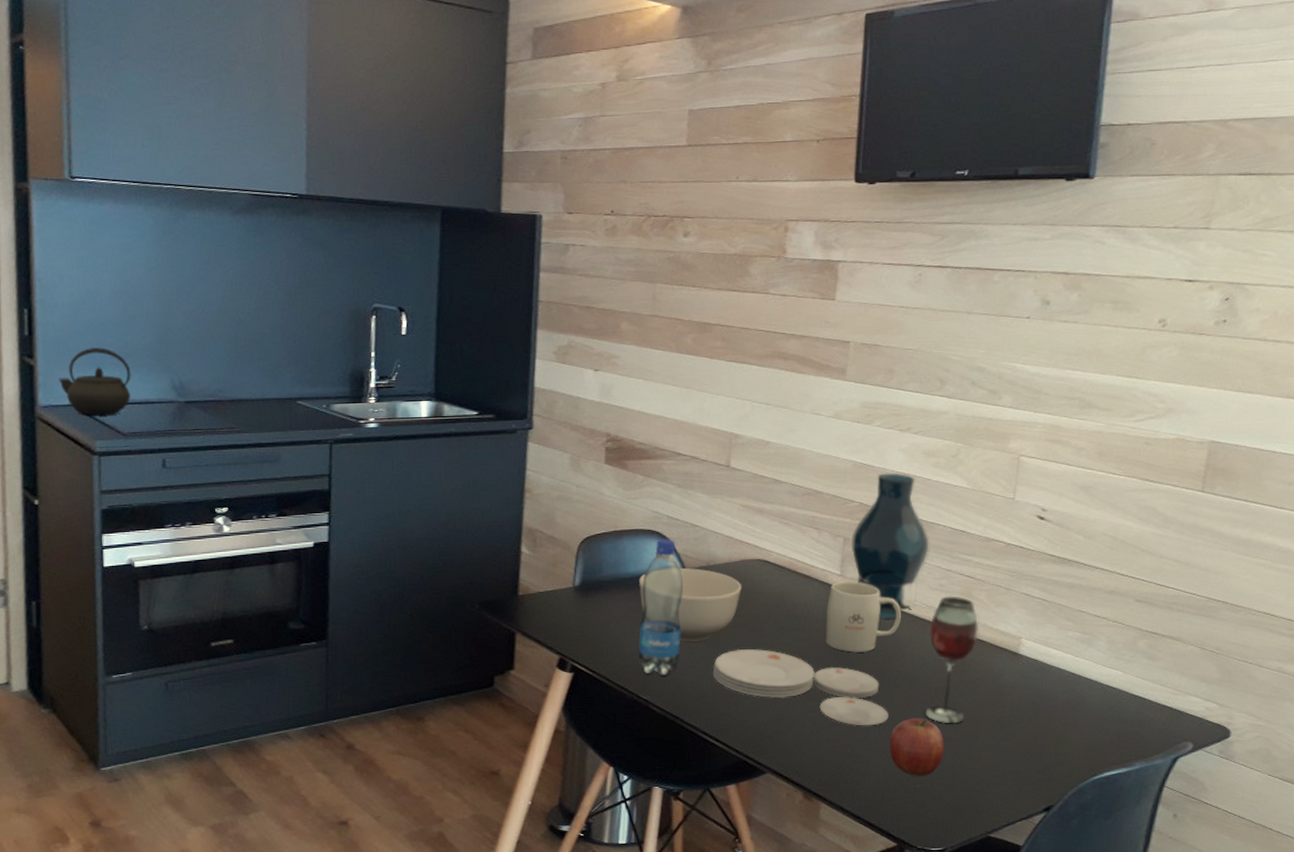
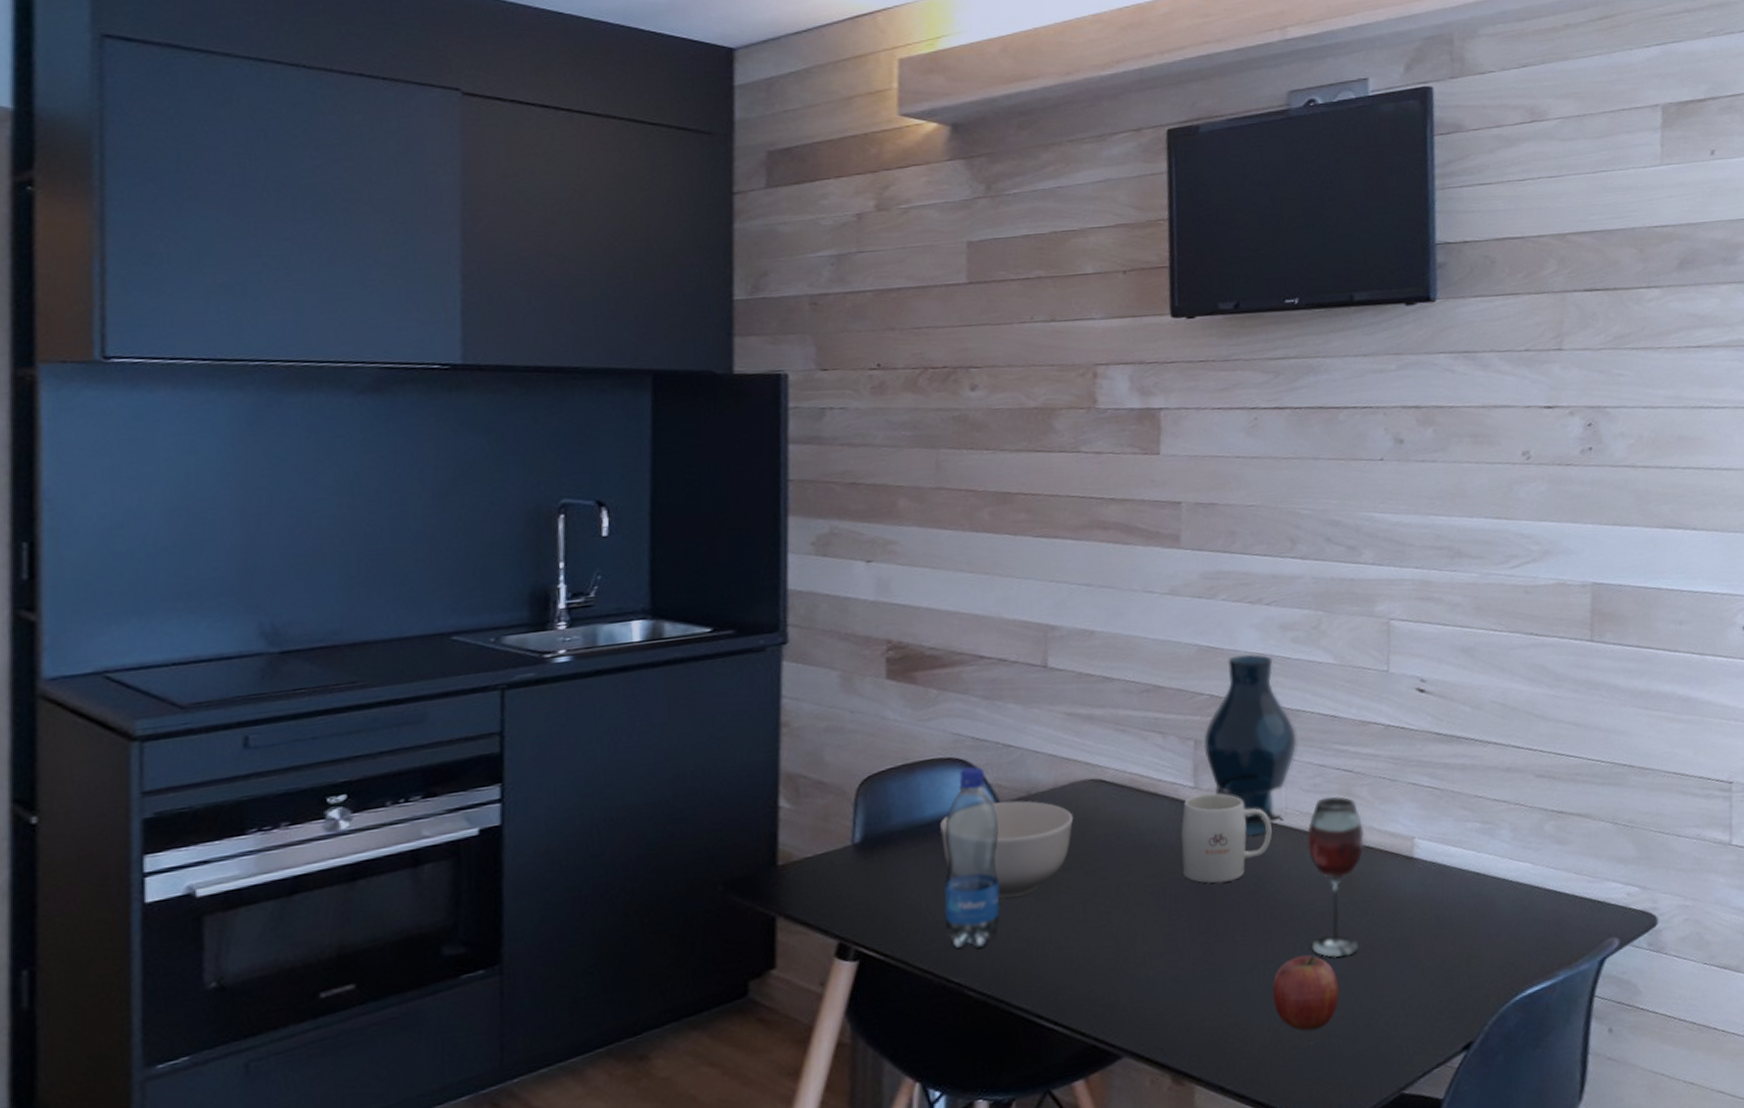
kettle: present [59,347,131,417] -> none [77,587,195,685]
plate: present [712,648,889,726] -> none [1042,894,1269,977]

